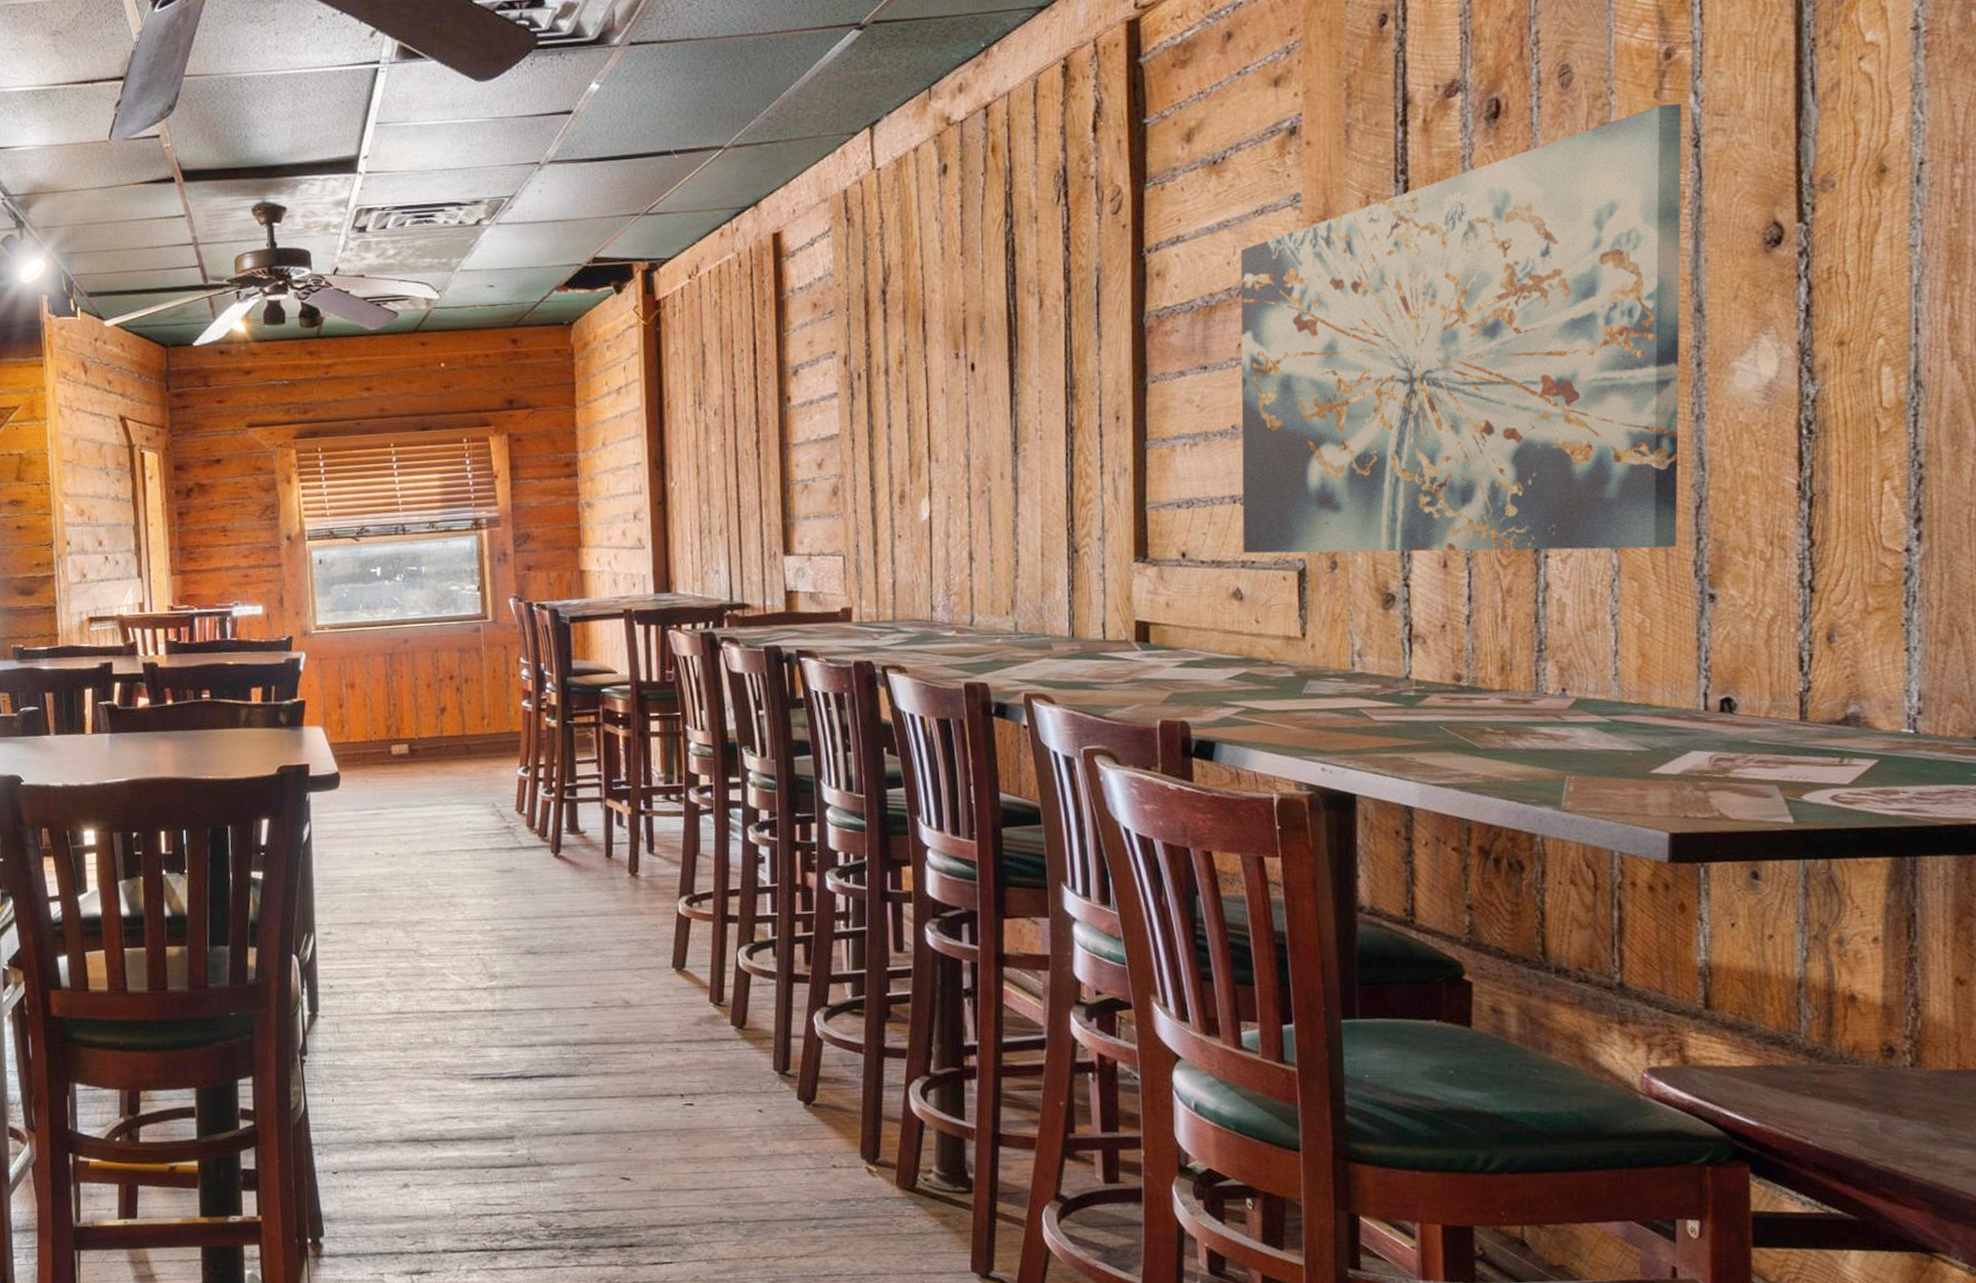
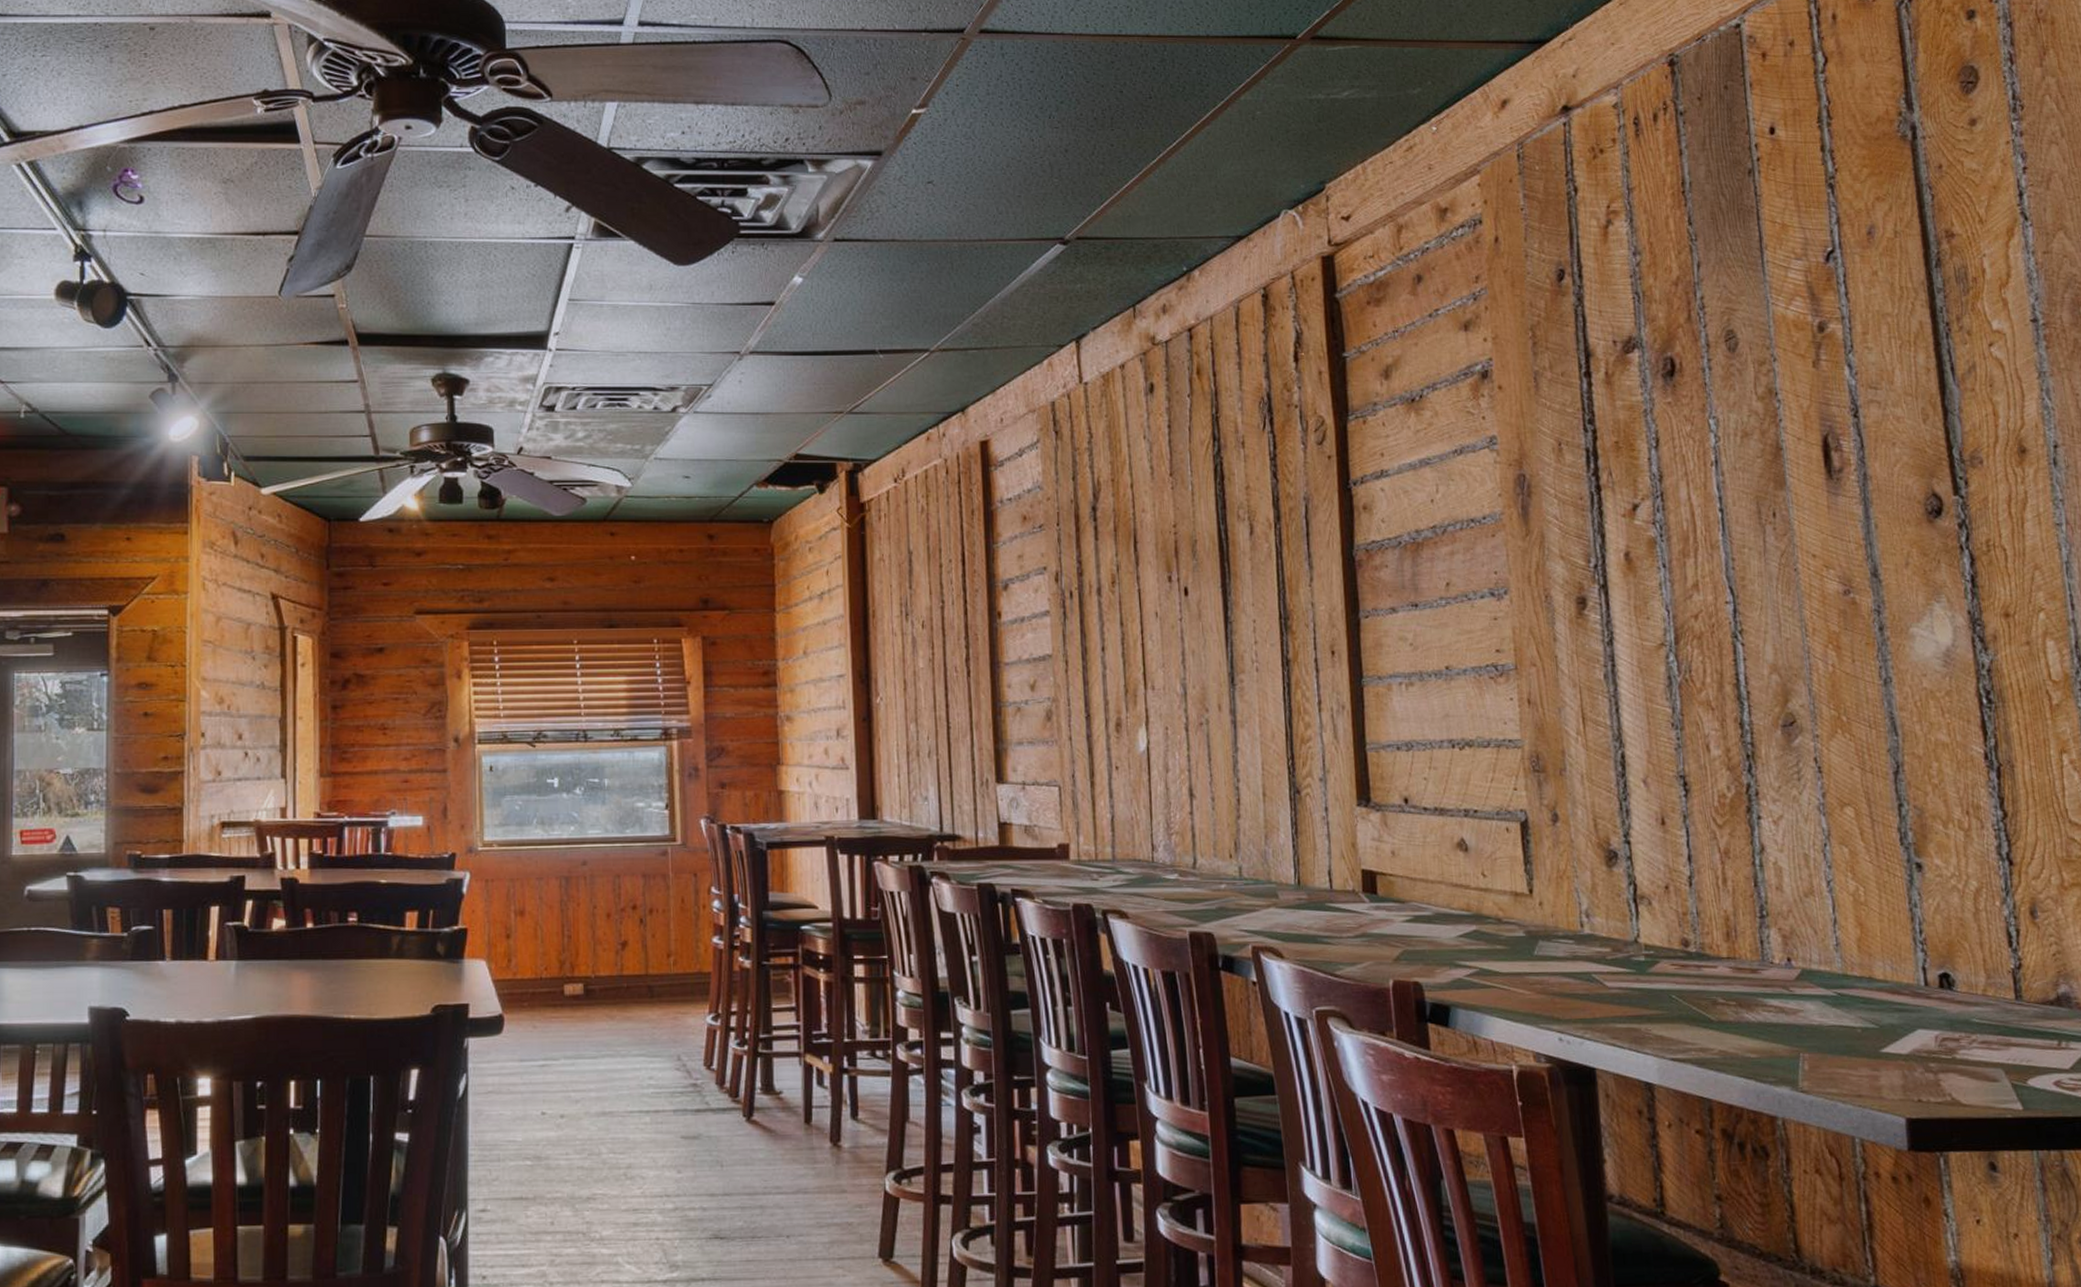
wall art: present [1240,104,1682,554] -> none [1443,375,1881,814]

